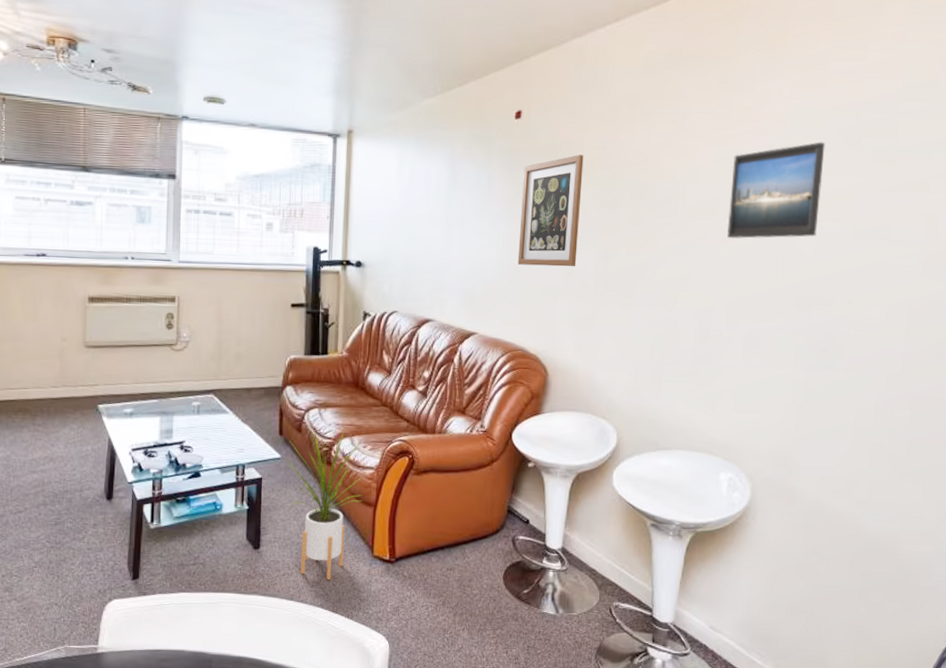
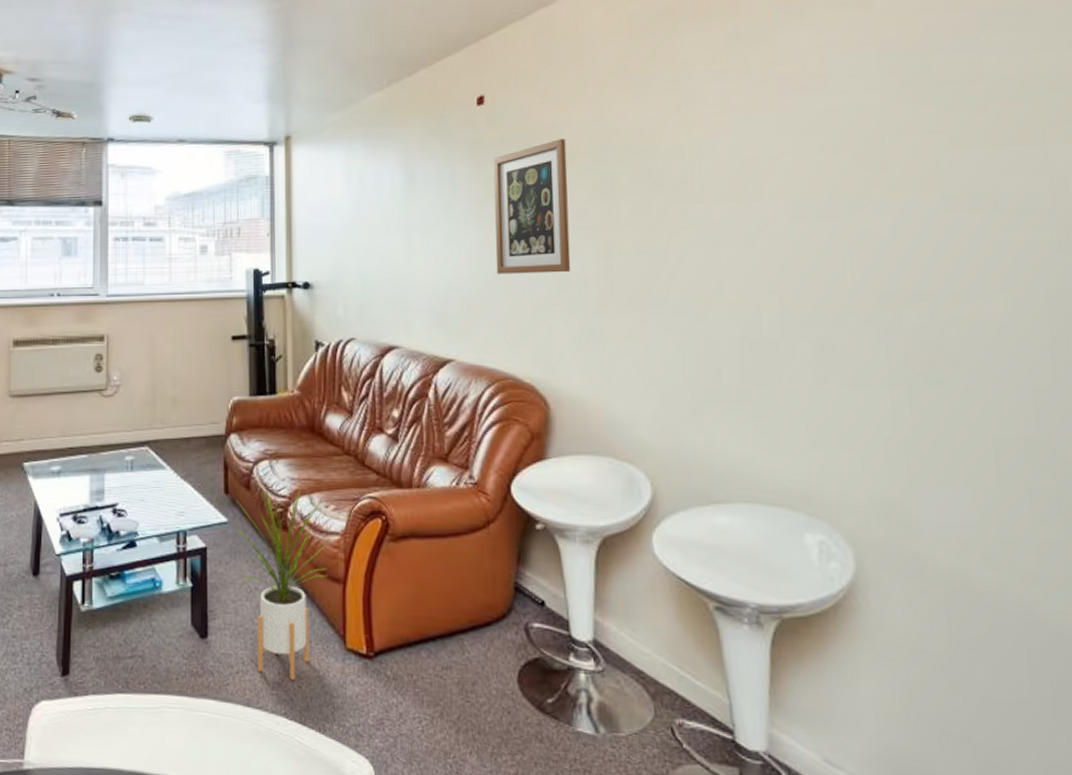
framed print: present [727,141,826,239] -> none [760,94,891,224]

